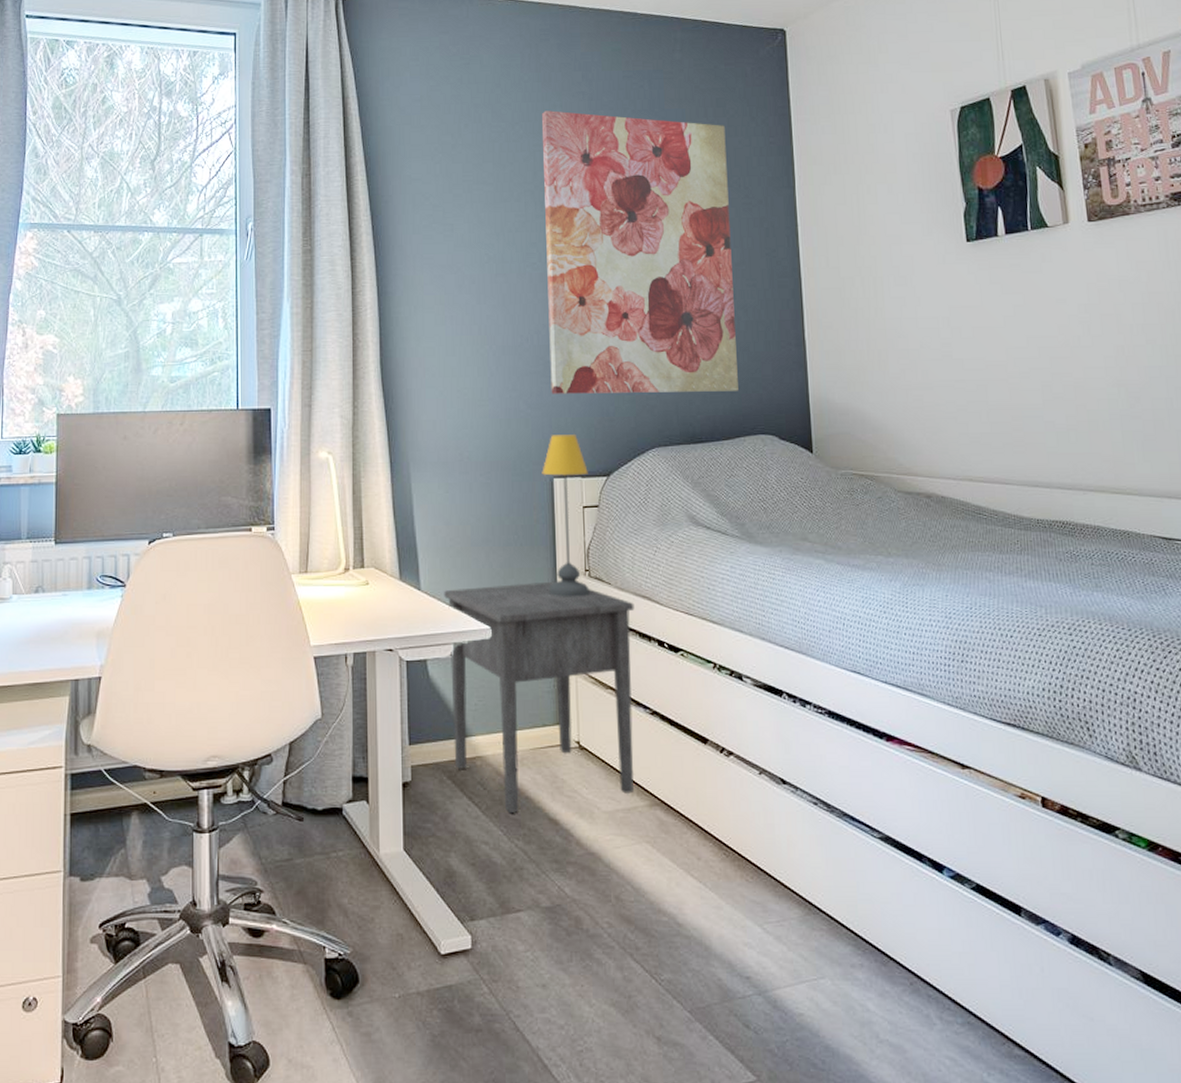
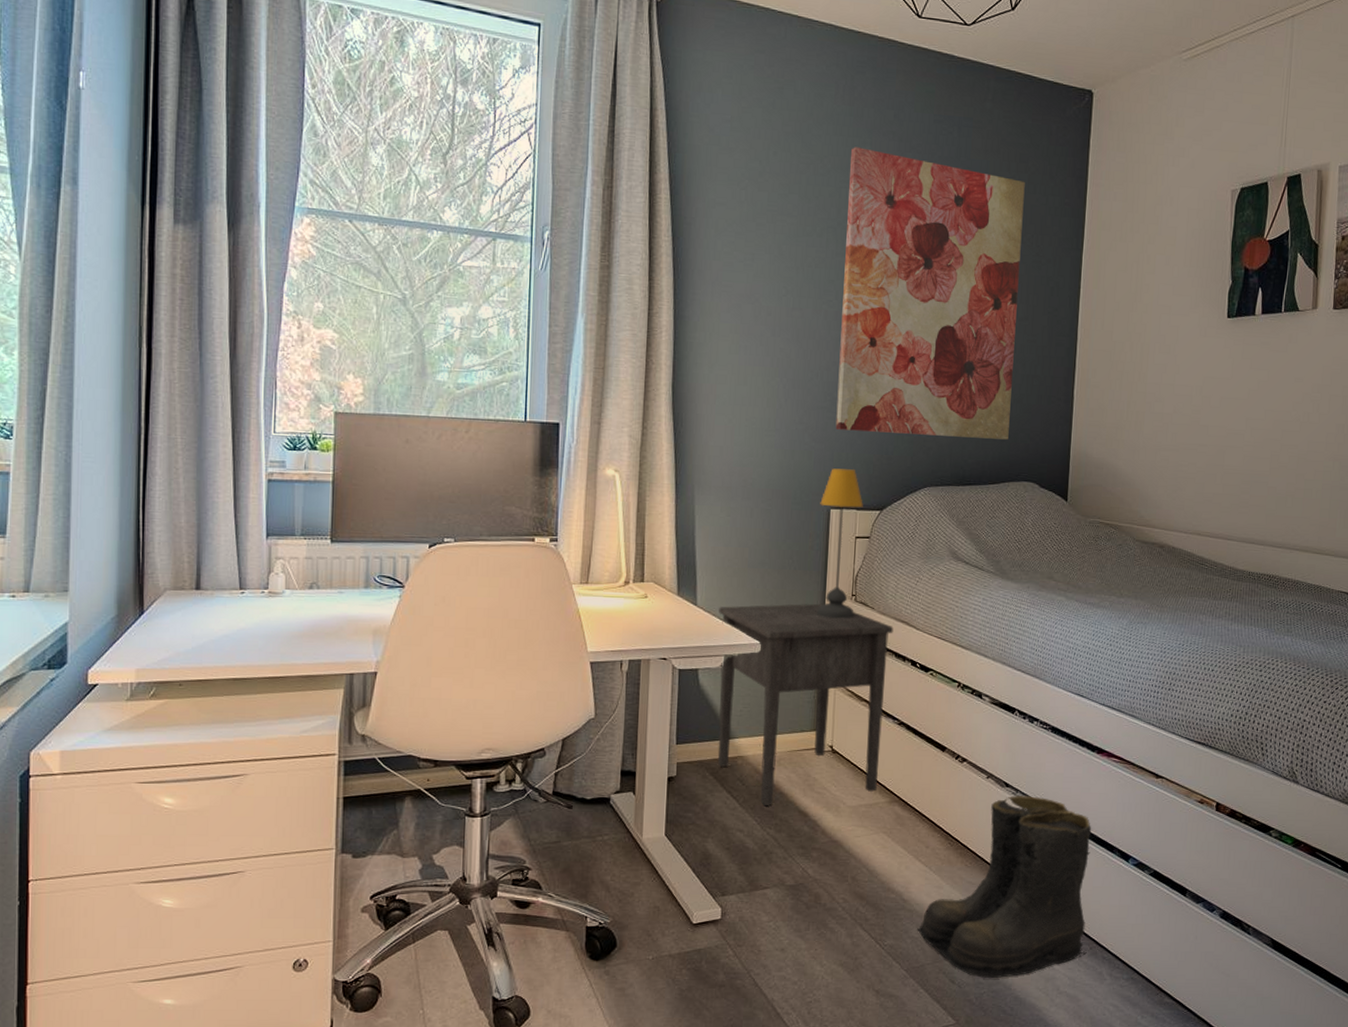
boots: none [698,793,906,1023] -> present [917,795,1092,979]

